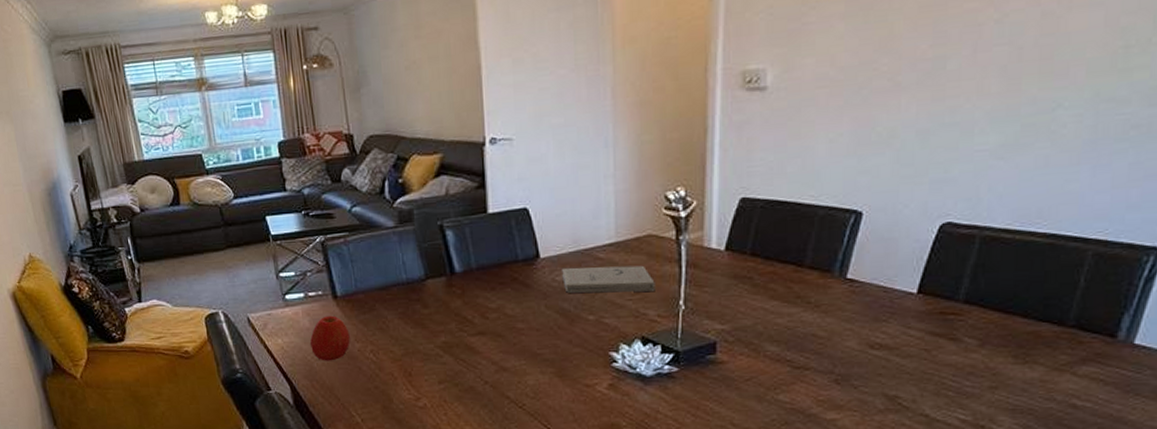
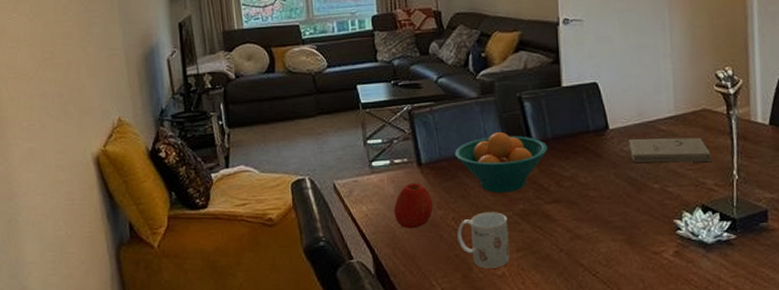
fruit bowl: none [372,263,473,326] -> present [455,132,548,193]
mug: none [376,344,431,400] -> present [457,212,510,269]

